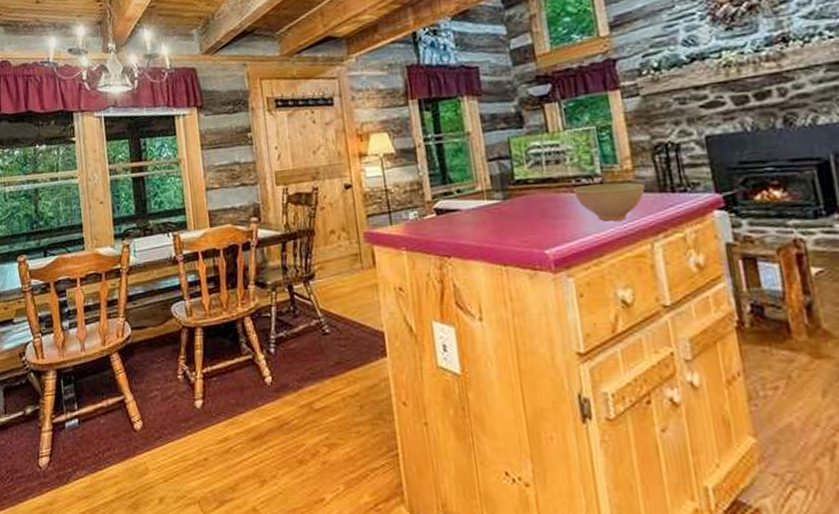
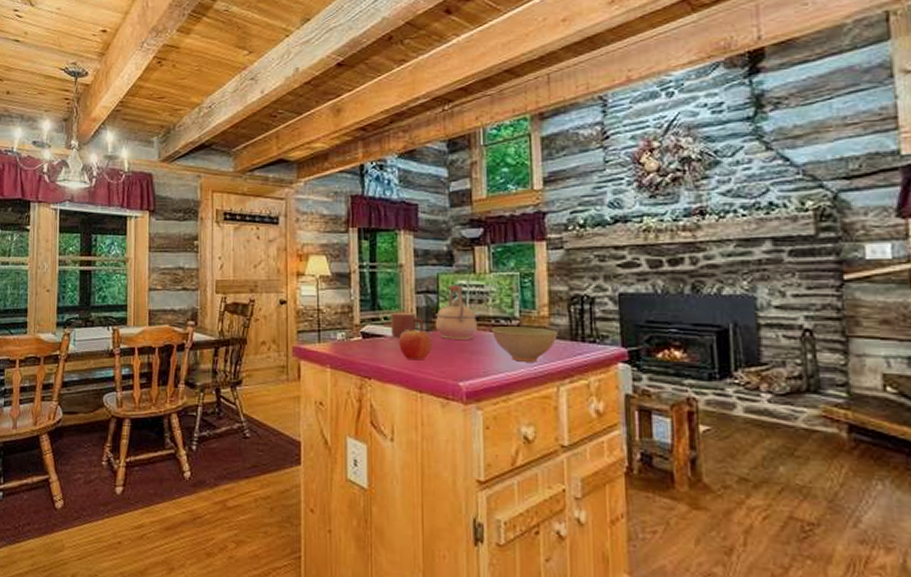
mug: none [464,181,501,212] -> present [391,312,424,339]
fruit: none [475,197,512,233] -> present [399,326,432,361]
kettle: none [511,147,559,207] -> present [435,284,478,341]

